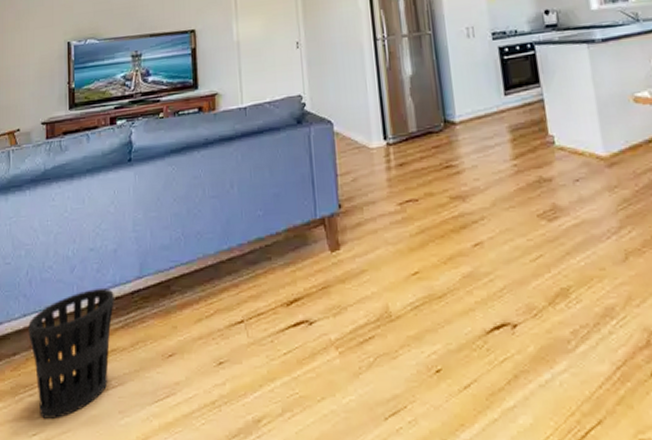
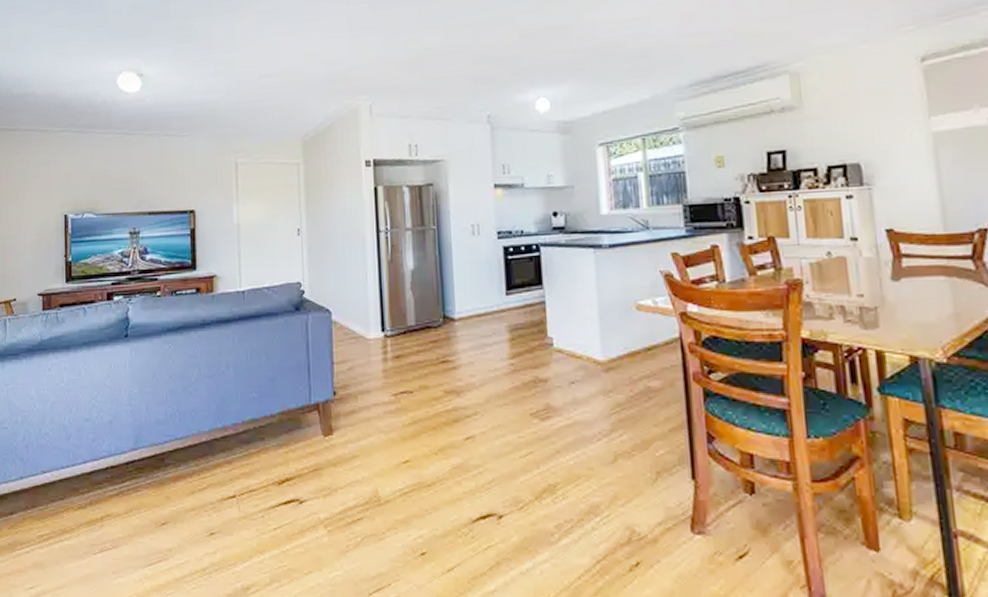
wastebasket: present [28,288,114,419] -> none [25,457,109,575]

